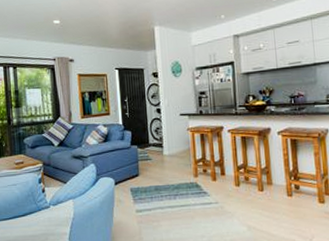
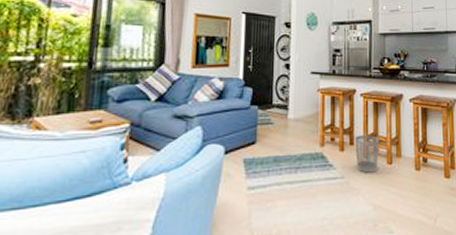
wastebasket: none [225,166,250,199] -> present [355,135,379,173]

